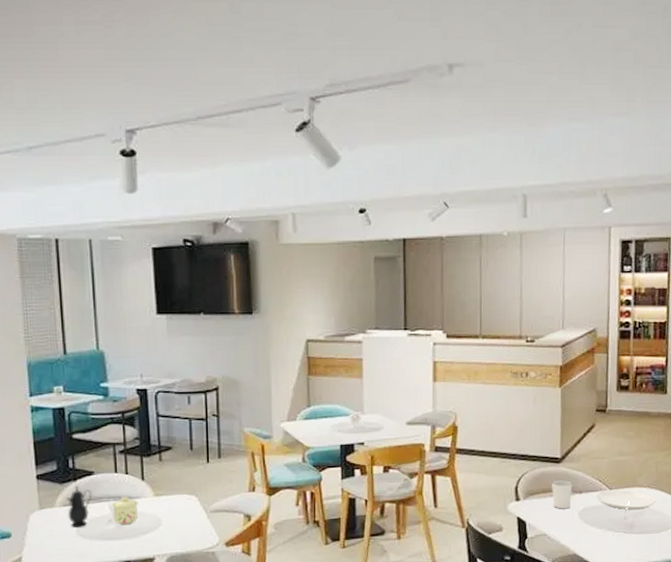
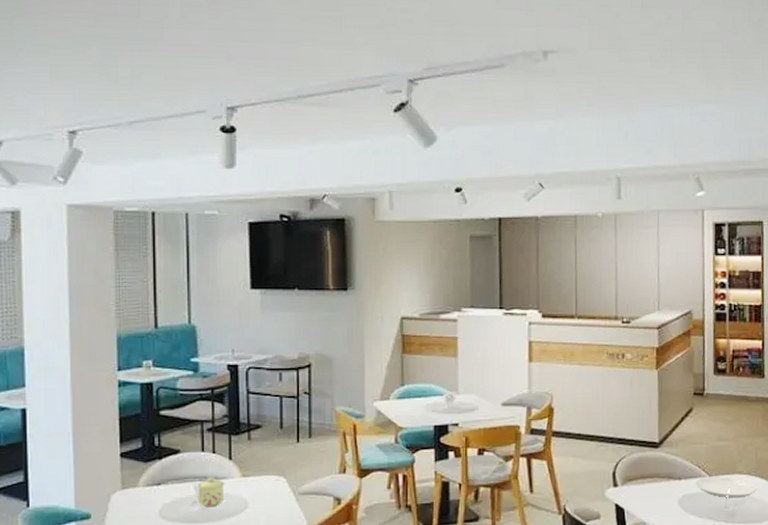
coffeepot: present [65,486,92,527] -> none [149,465,177,509]
cup: present [551,479,576,509] -> none [649,465,675,496]

